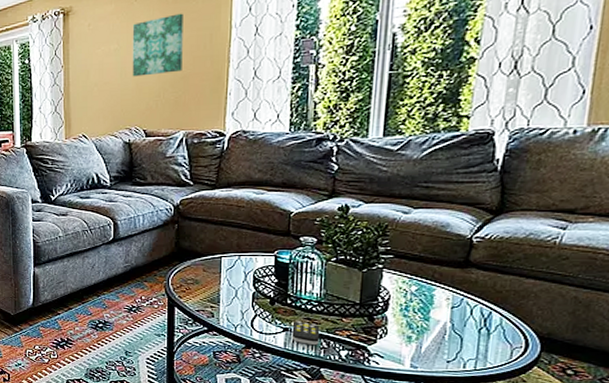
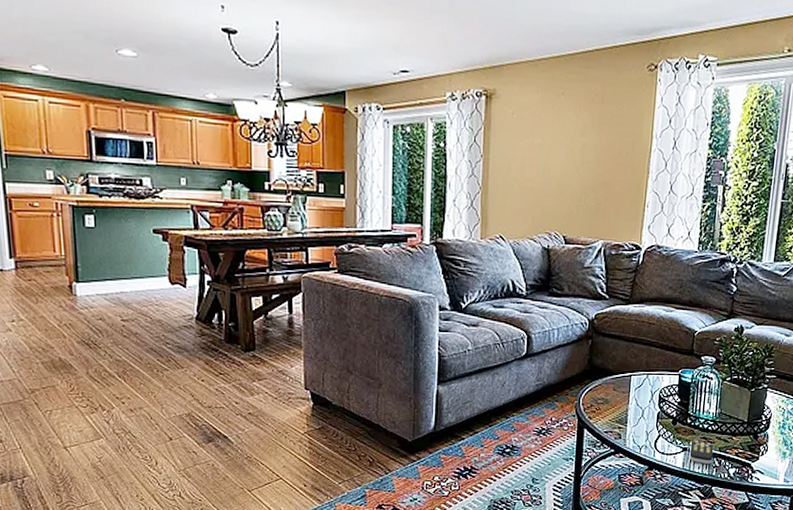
wall art: present [132,13,183,77] -> none [554,115,609,178]

